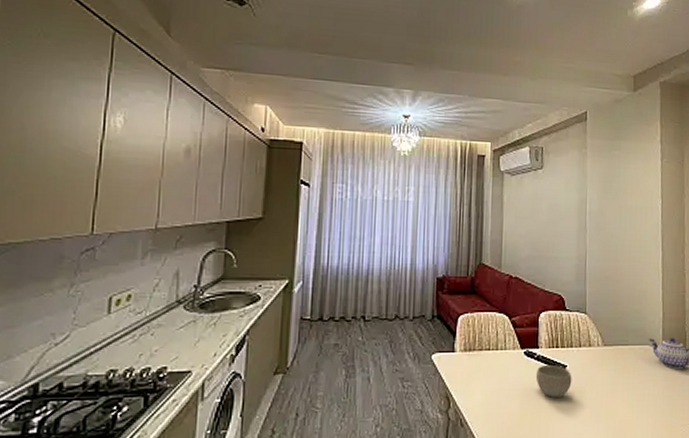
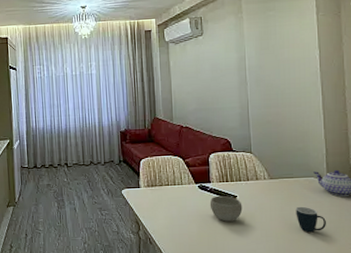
mug: none [628,379,659,412] -> present [295,206,326,233]

